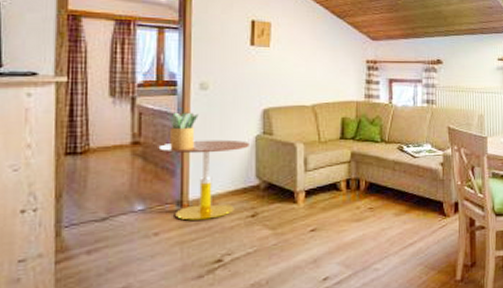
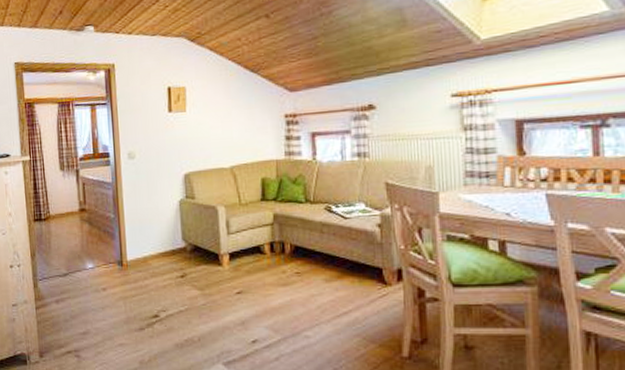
side table: present [158,139,249,220] -> none [99,204,174,278]
potted plant: present [167,112,199,150] -> none [104,180,129,215]

